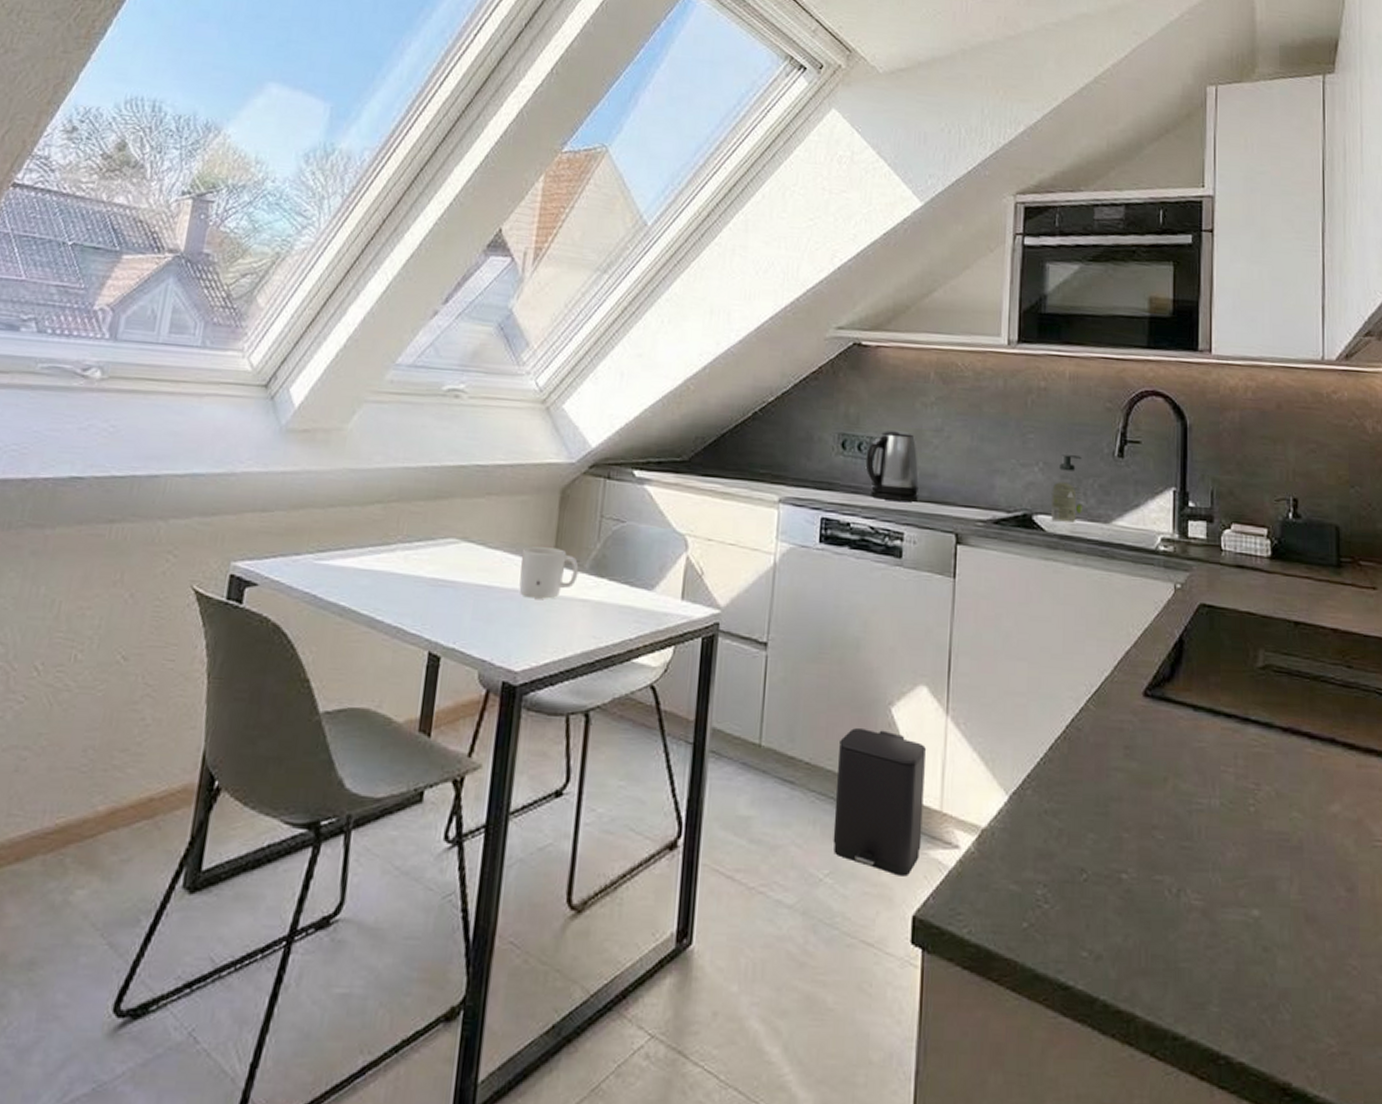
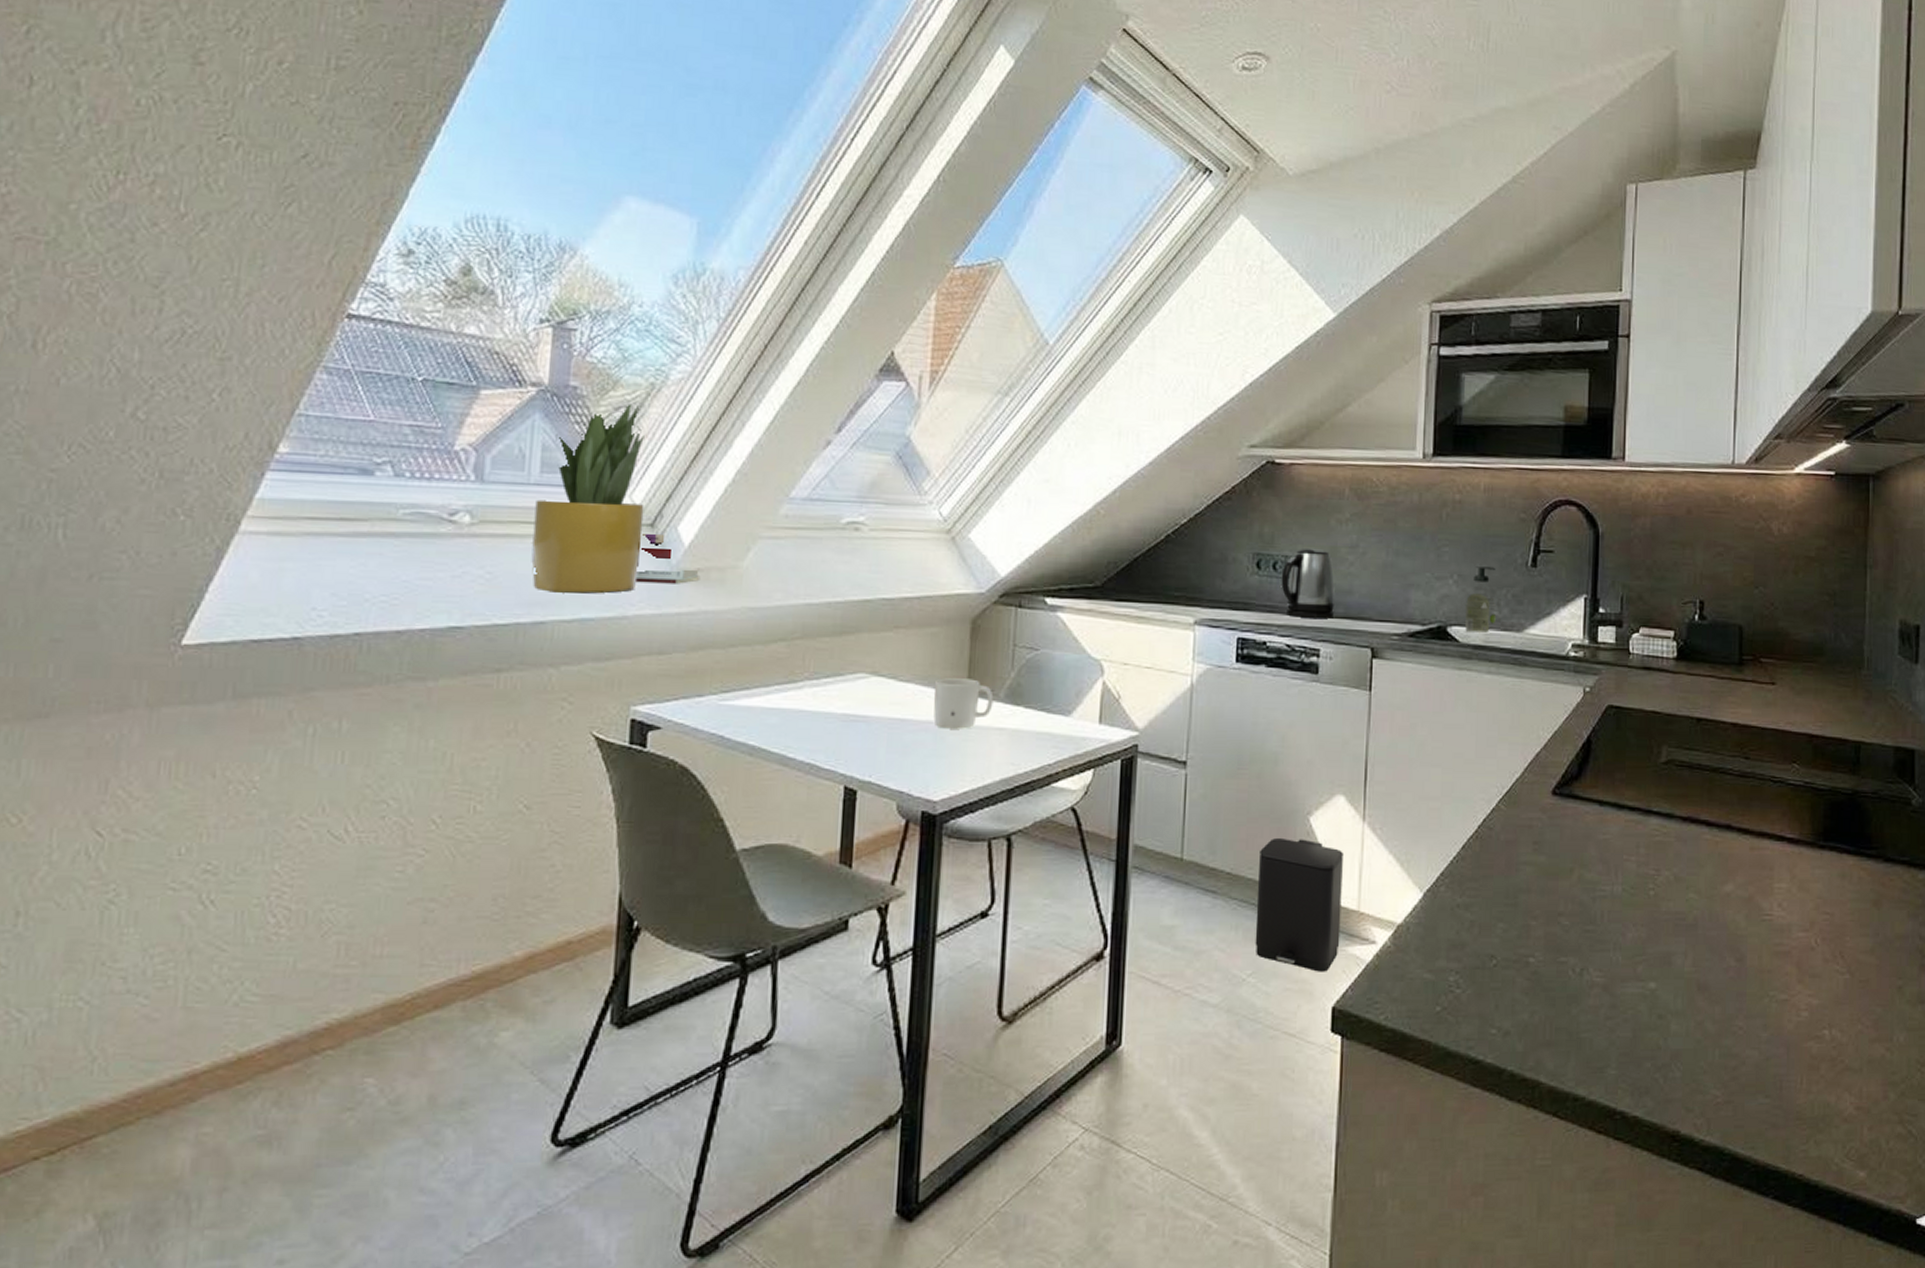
planter: none [151,271,268,450] -> present [532,404,646,594]
books: none [245,394,307,444] -> present [634,534,701,584]

